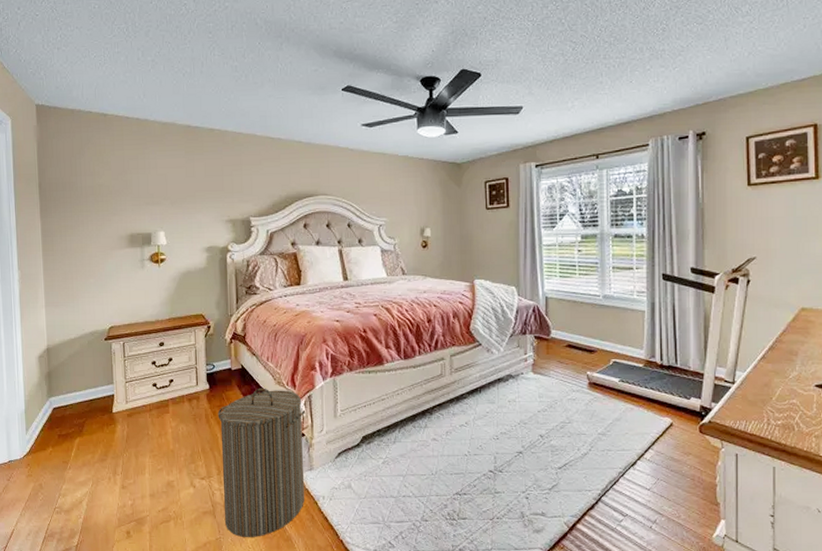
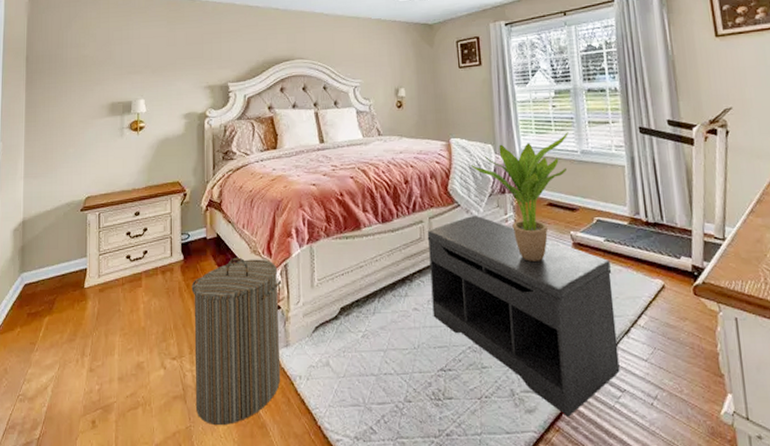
bench: none [448,354,624,537] -> present [427,215,620,417]
potted plant: none [493,277,592,399] -> present [470,132,569,262]

